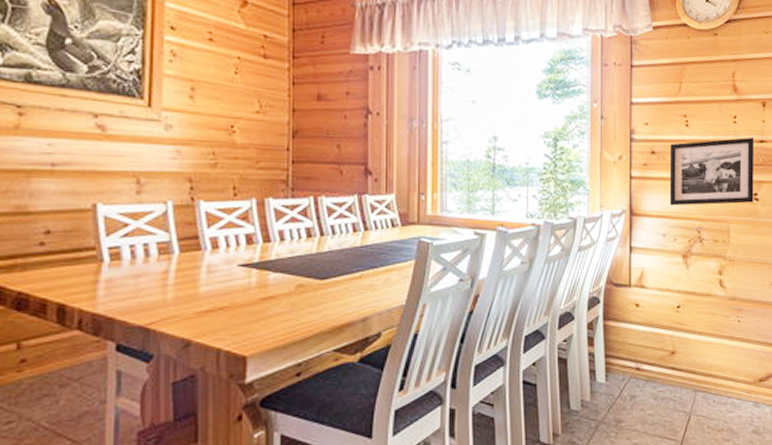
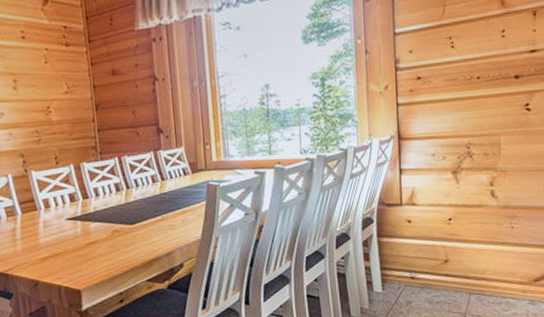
picture frame: present [669,137,755,206] -> none [435,48,525,127]

